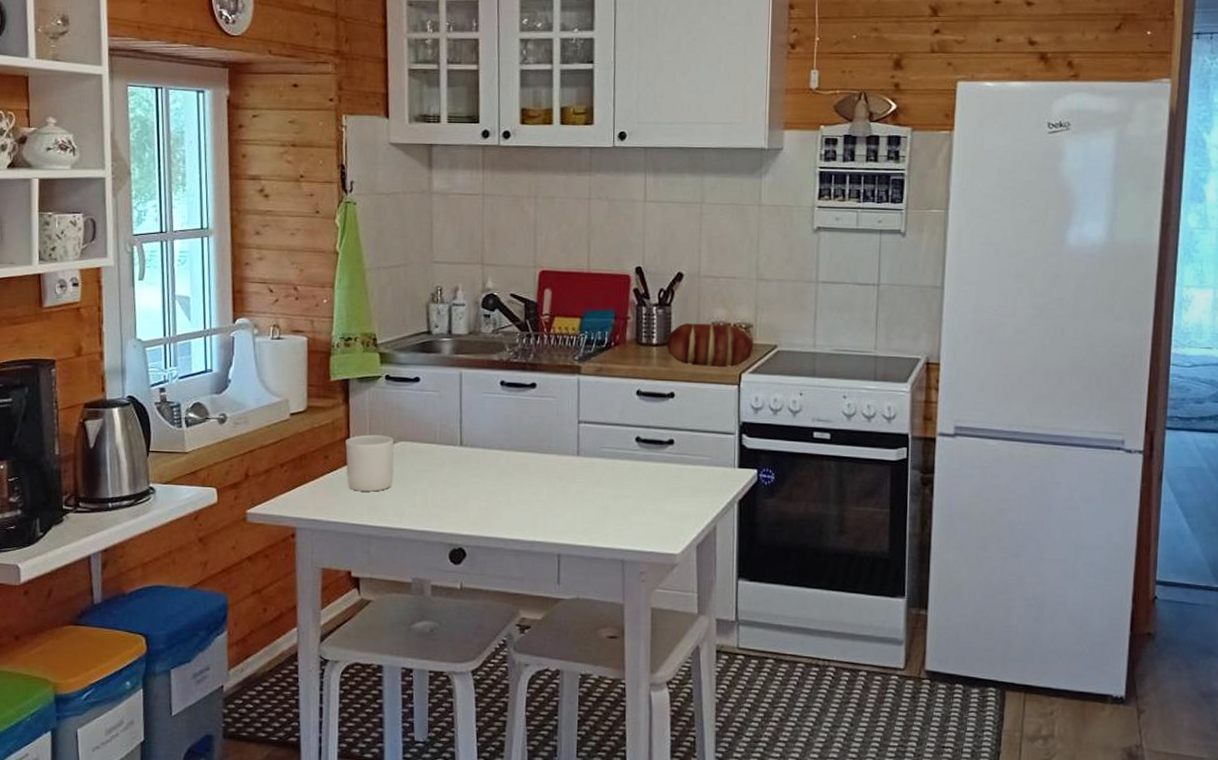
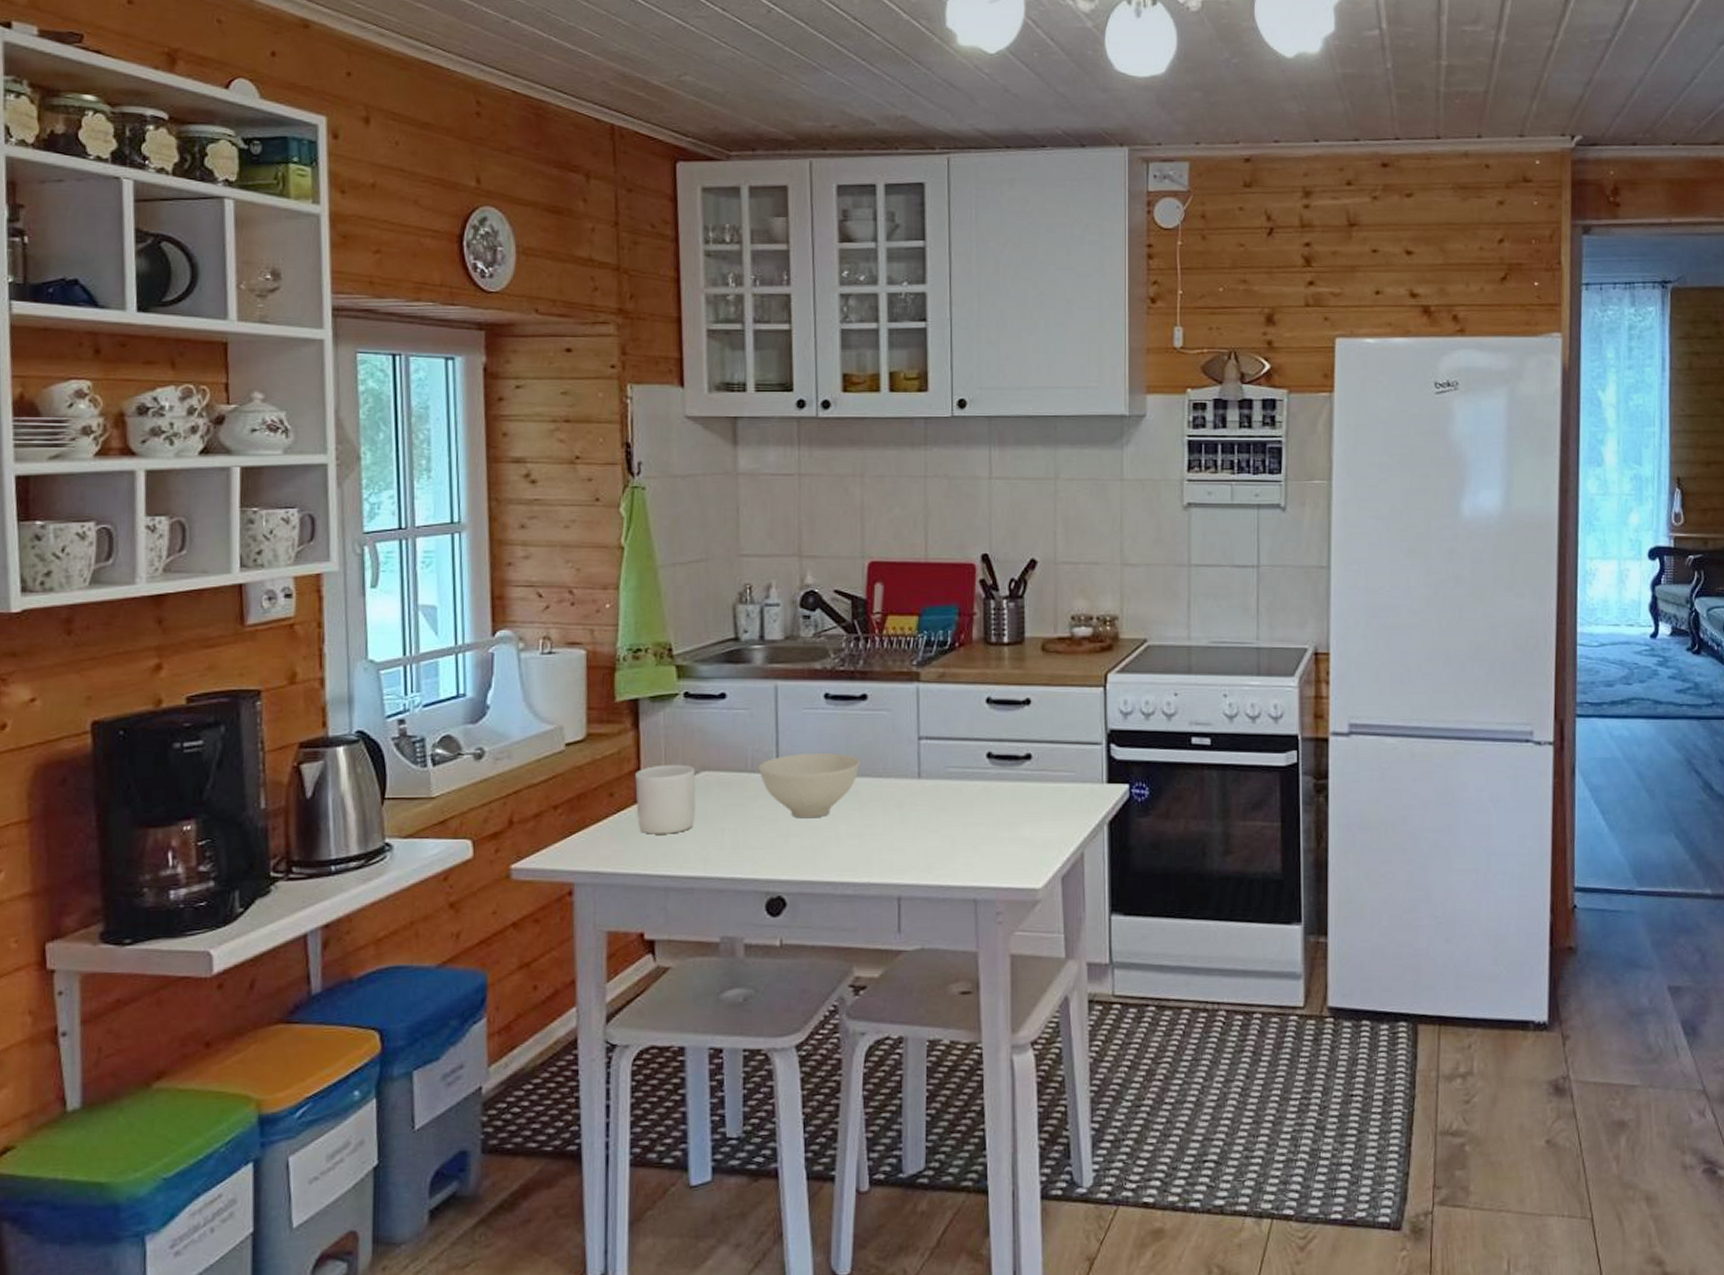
bowl: none [445,430,530,485] -> present [758,752,861,819]
bread loaf: present [667,323,753,367] -> none [1020,616,1119,667]

